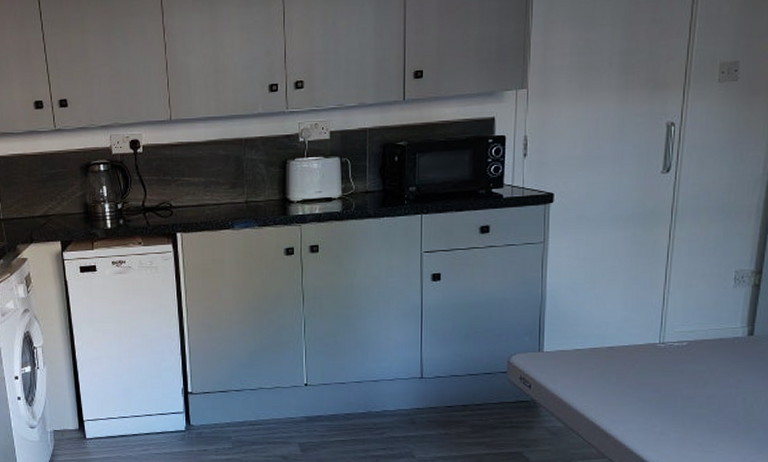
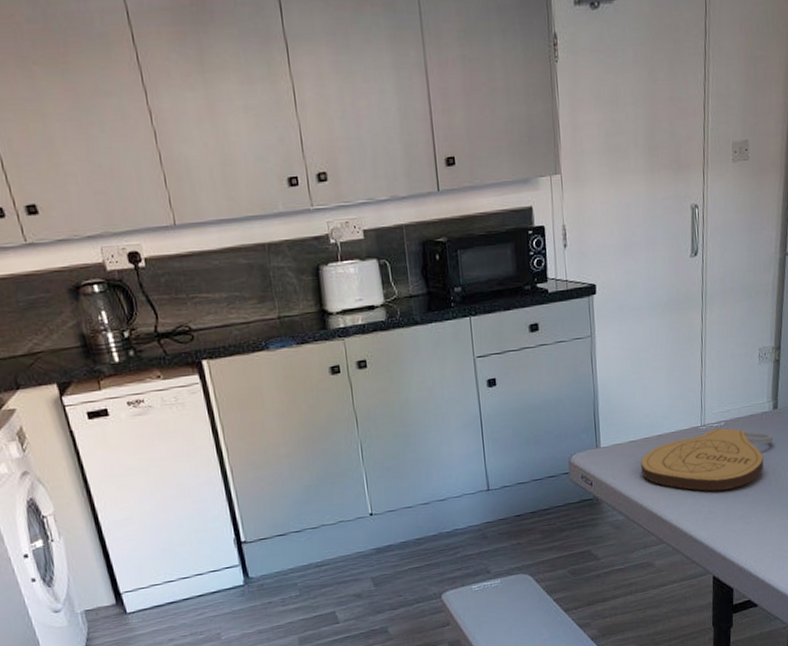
cutting board: none [586,347,746,413] -> present [641,427,774,491]

